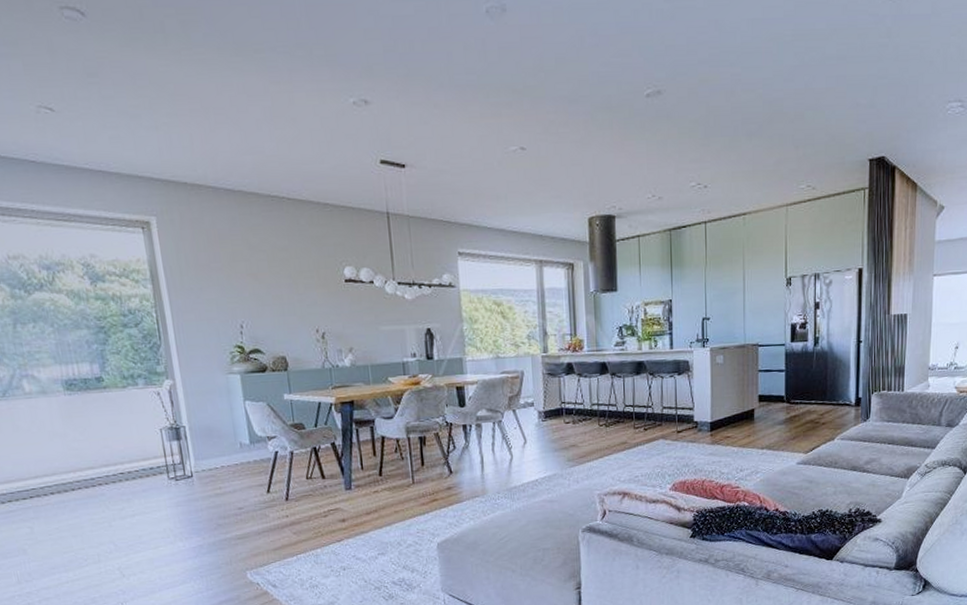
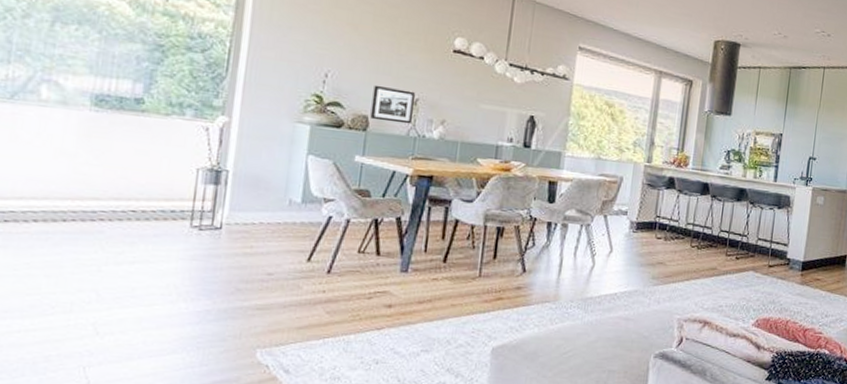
picture frame: none [284,326,325,359] -> present [370,85,415,124]

